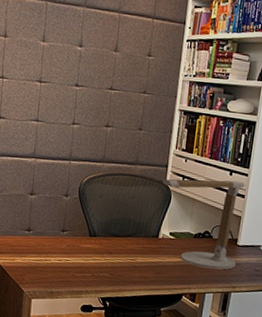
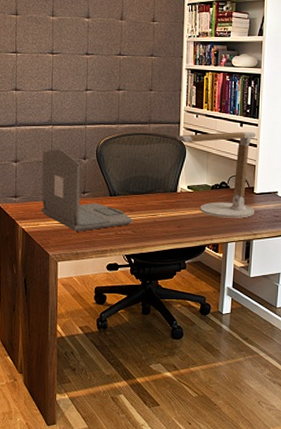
laptop: none [18,183,112,270] -> present [41,149,134,232]

